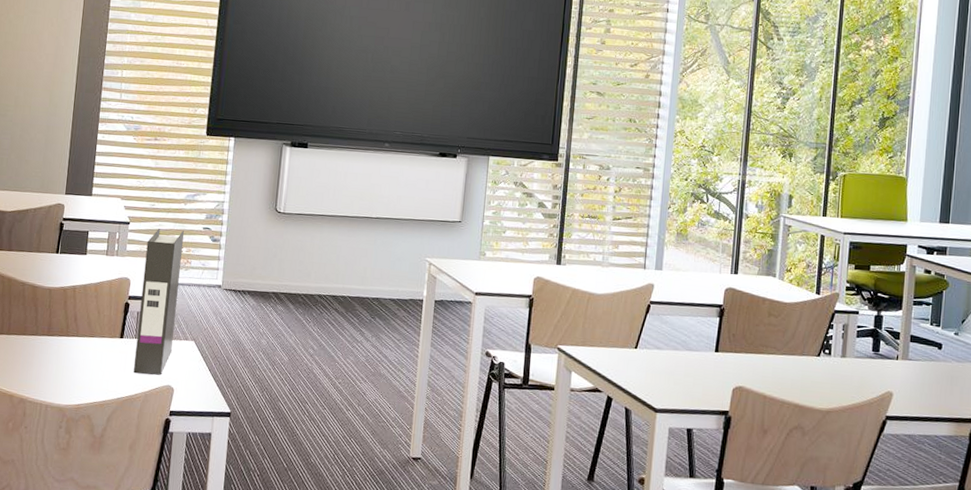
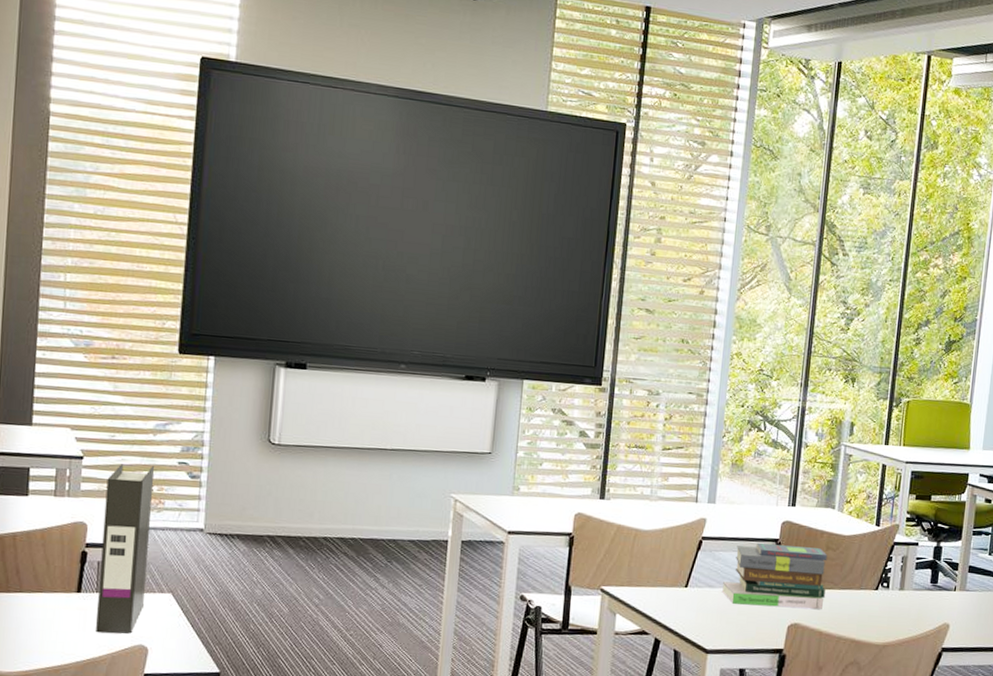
books: none [669,308,770,373] -> present [721,543,828,609]

